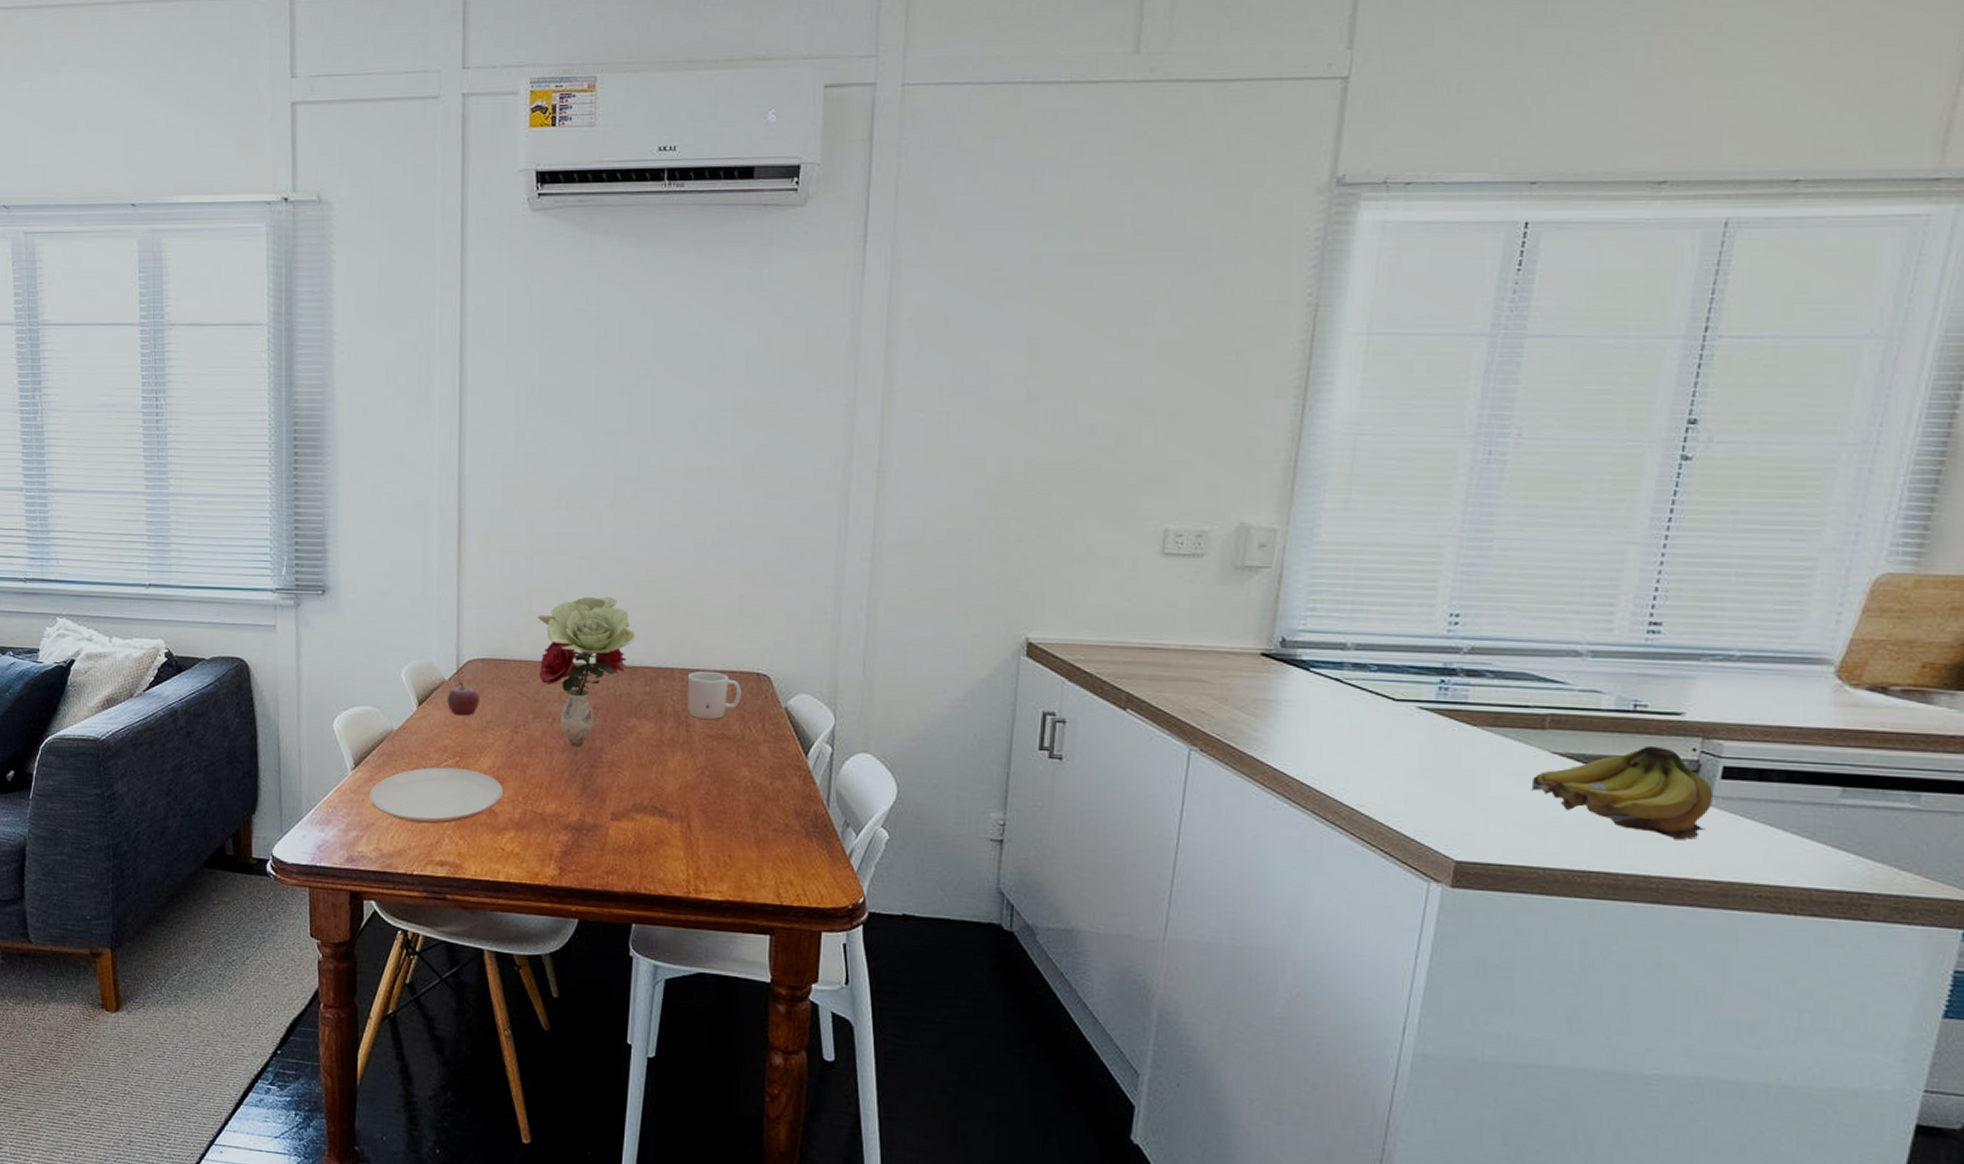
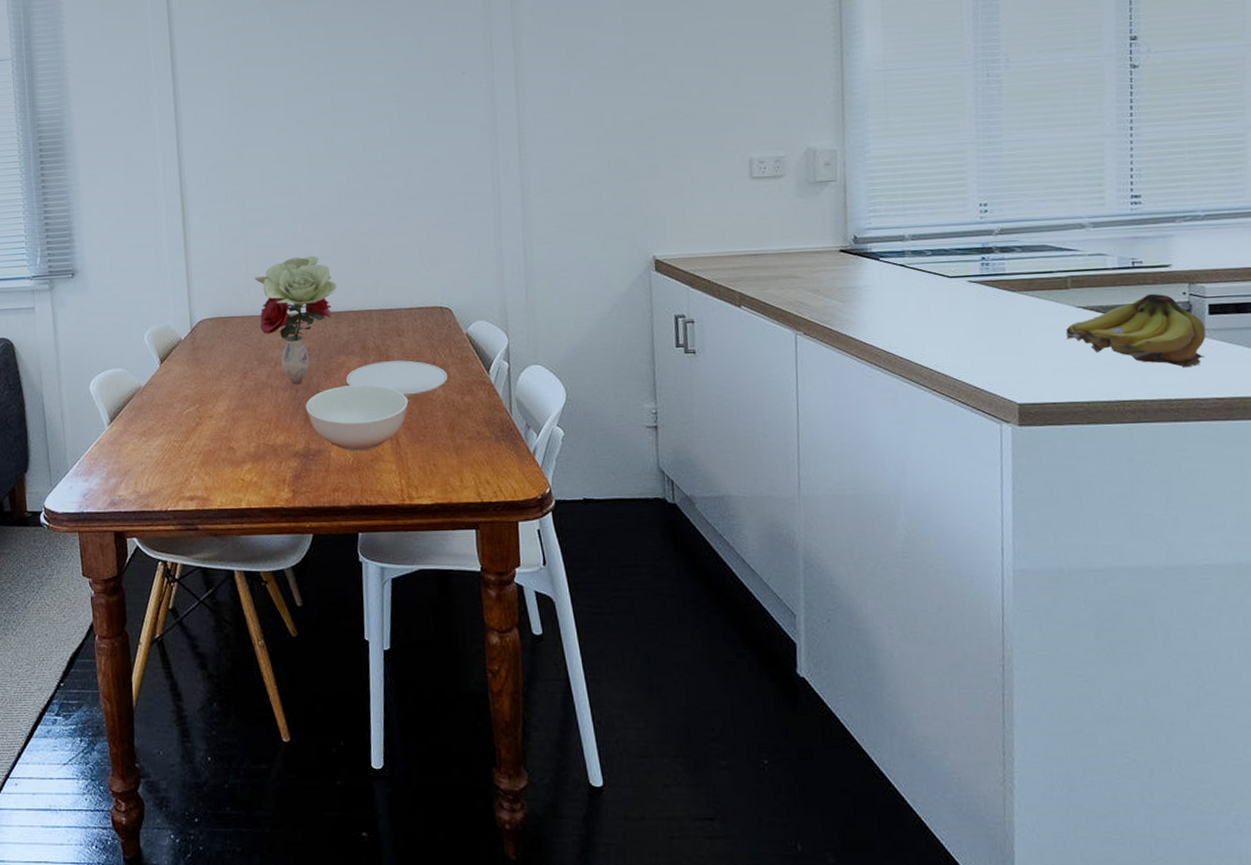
plate: present [370,767,503,824] -> none [125,413,238,465]
fruit: present [447,682,480,715] -> none [185,339,213,368]
bowl: none [583,754,706,832] -> present [305,384,408,452]
plate: none [636,730,757,774] -> present [346,360,448,396]
mug: present [687,670,741,720] -> none [383,309,429,351]

